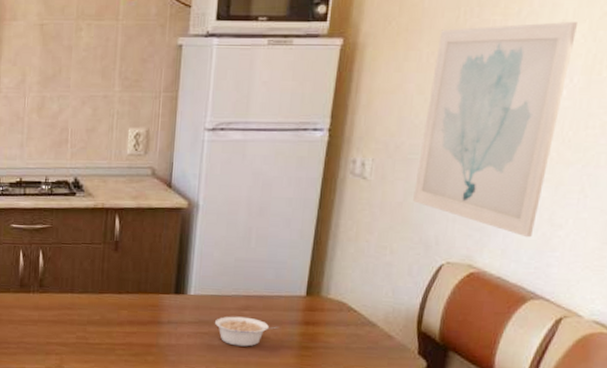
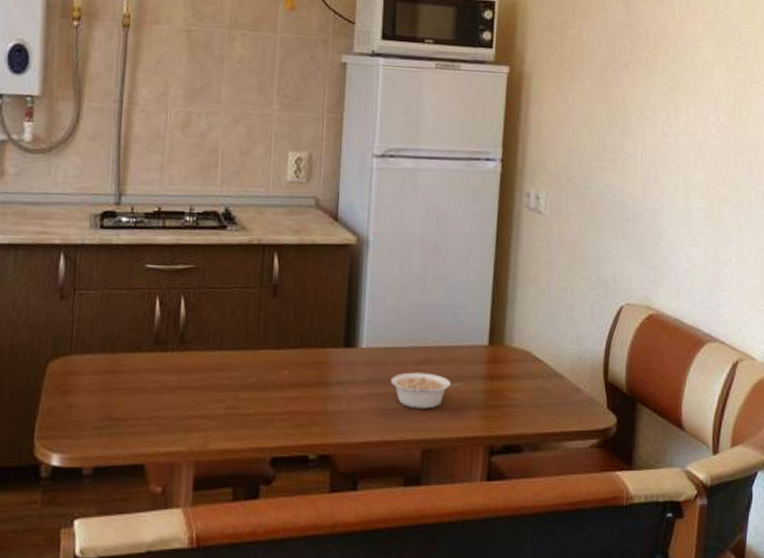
wall art: present [413,22,577,238] -> none [588,63,717,276]

